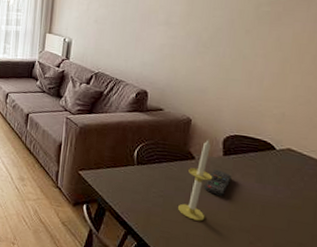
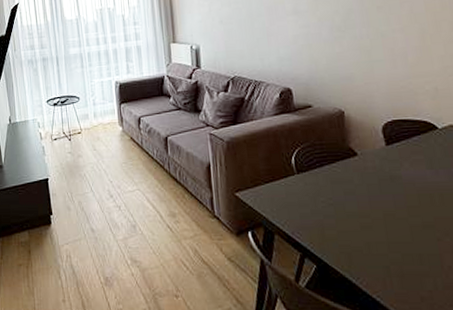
candle: present [178,140,213,222] -> none [352,131,384,226]
remote control: present [204,169,232,197] -> none [374,163,401,193]

